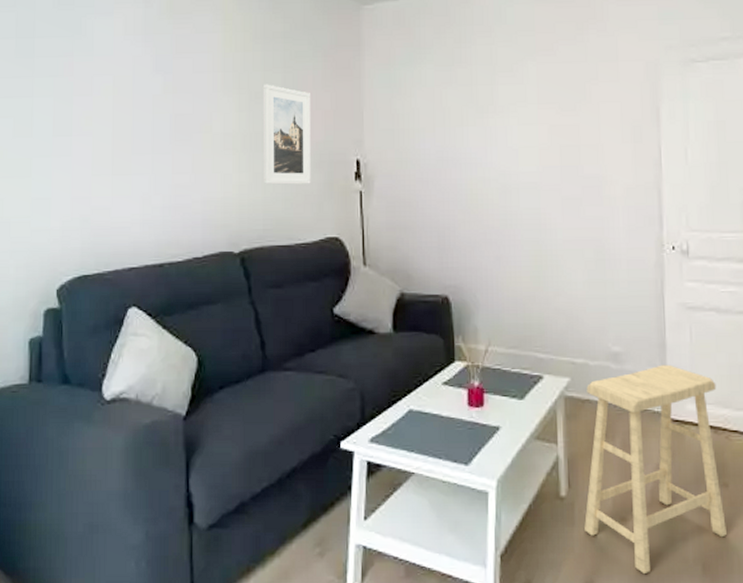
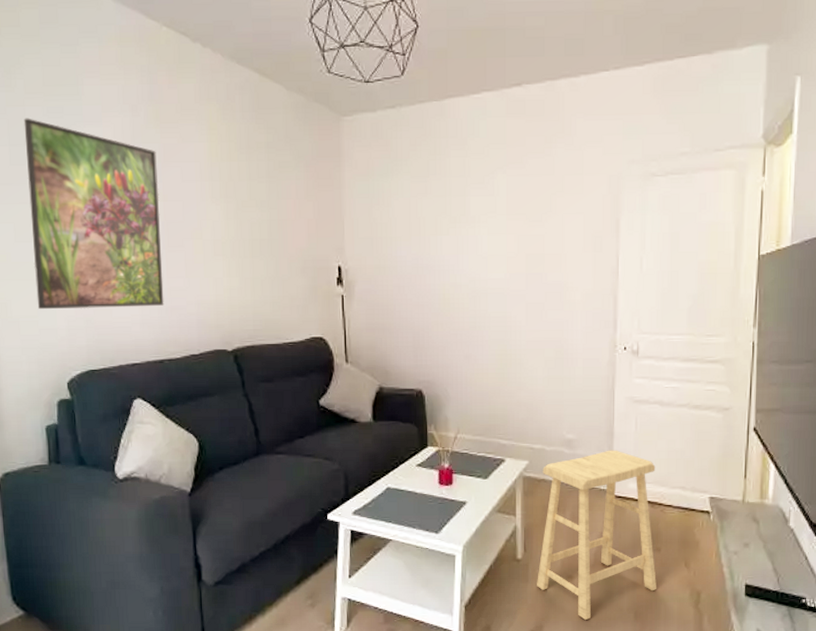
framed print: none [31,10,169,209] -> present [23,118,164,310]
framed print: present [264,84,311,185] -> none [249,193,296,289]

